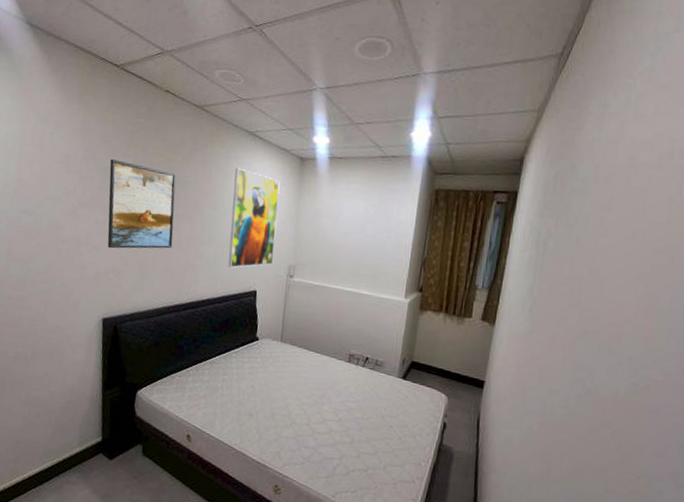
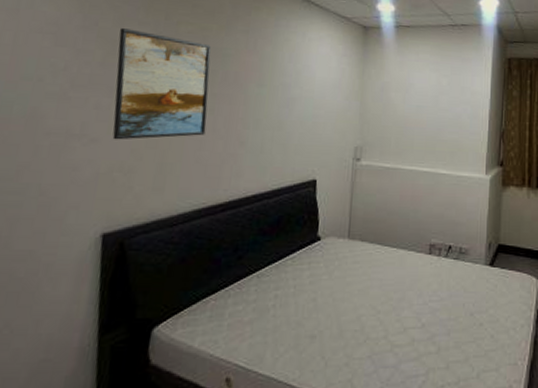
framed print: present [228,167,280,268] -> none [280,37,341,154]

